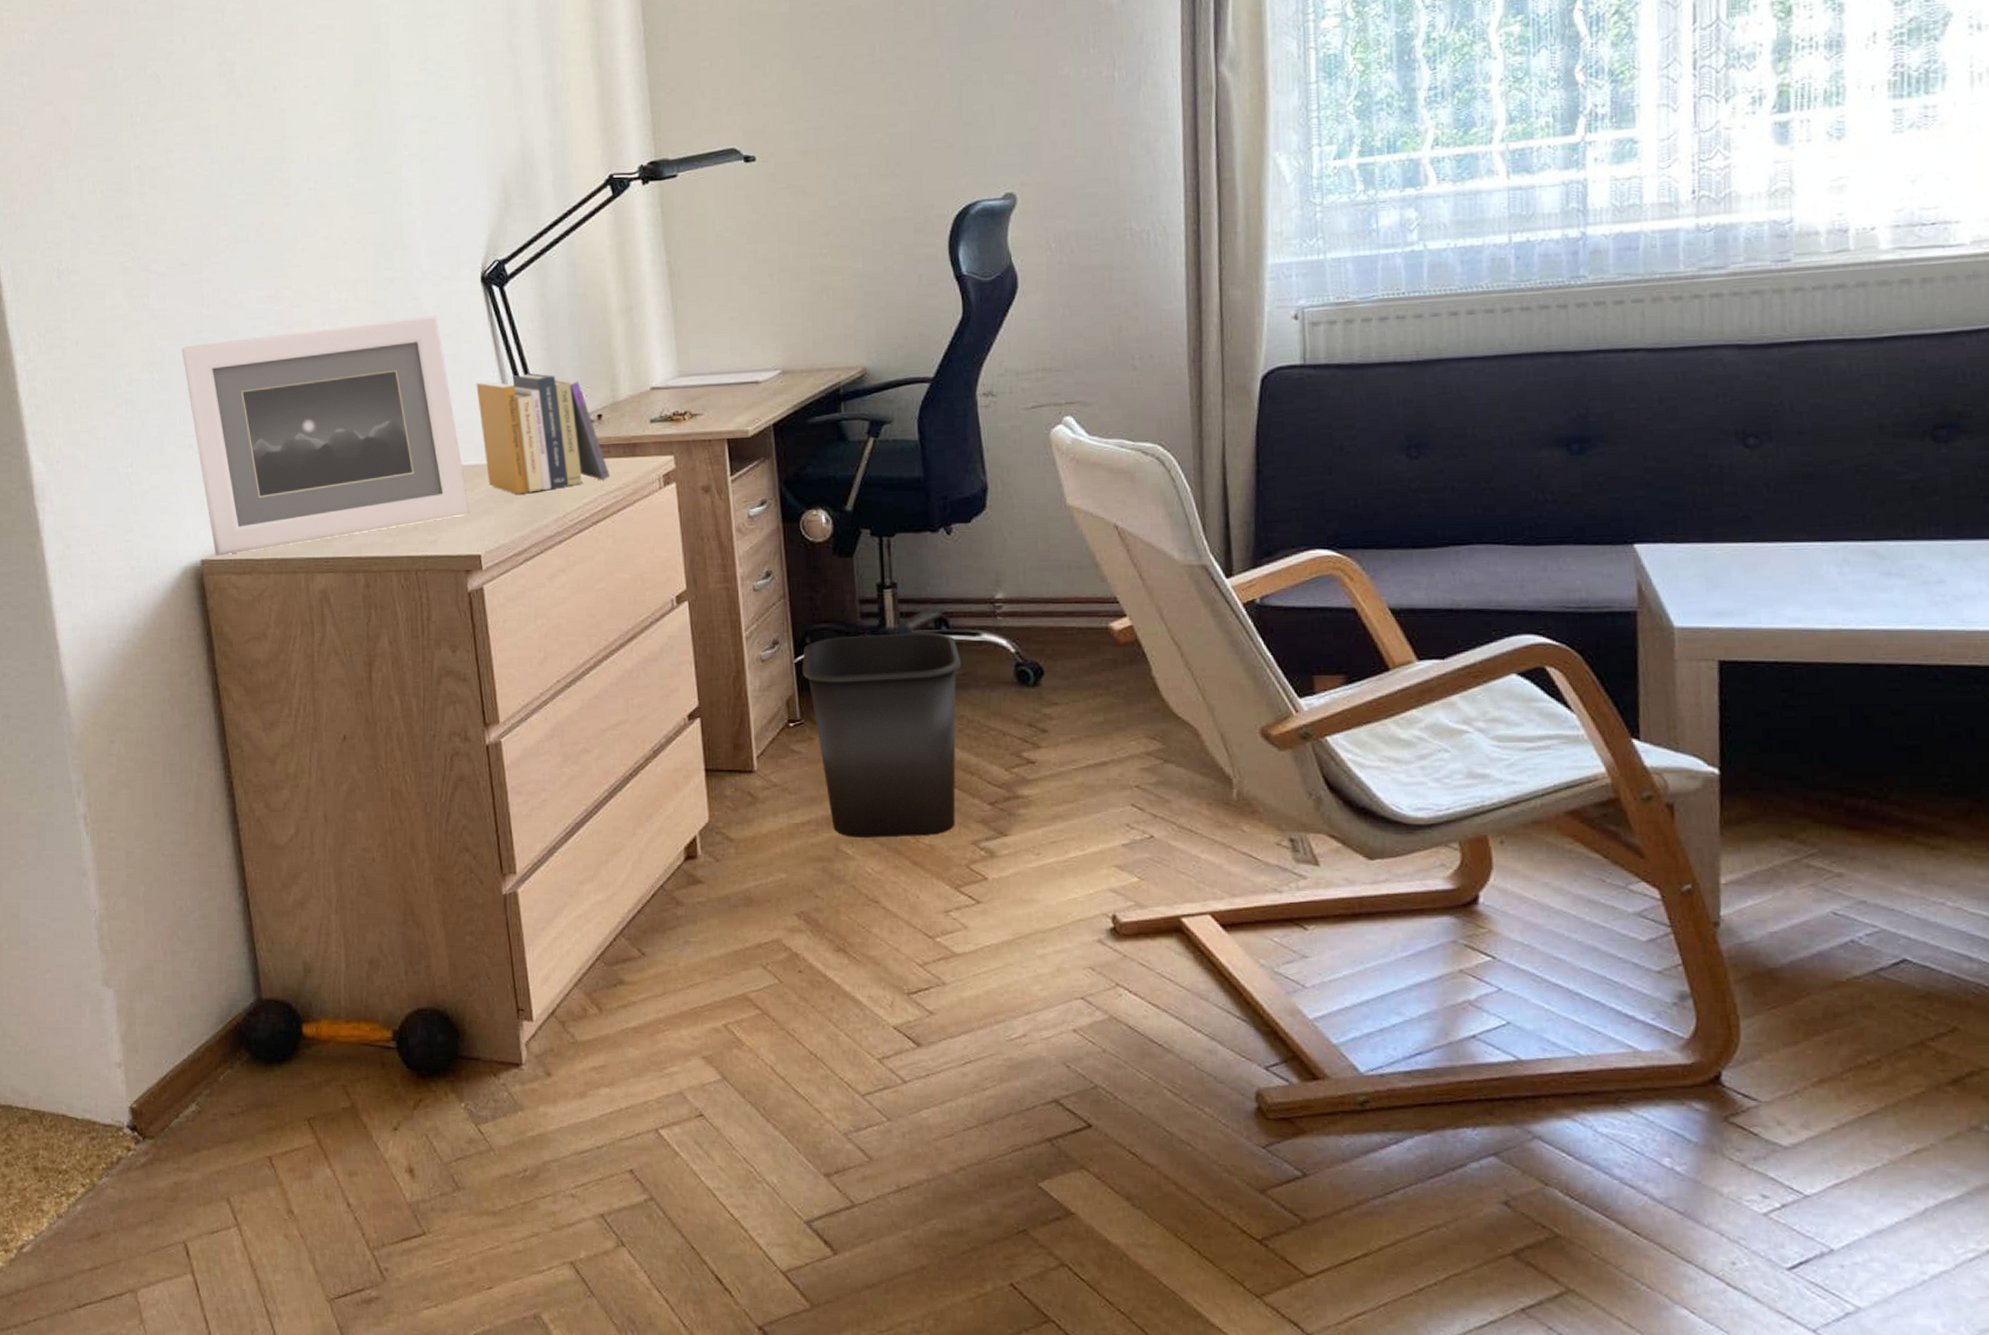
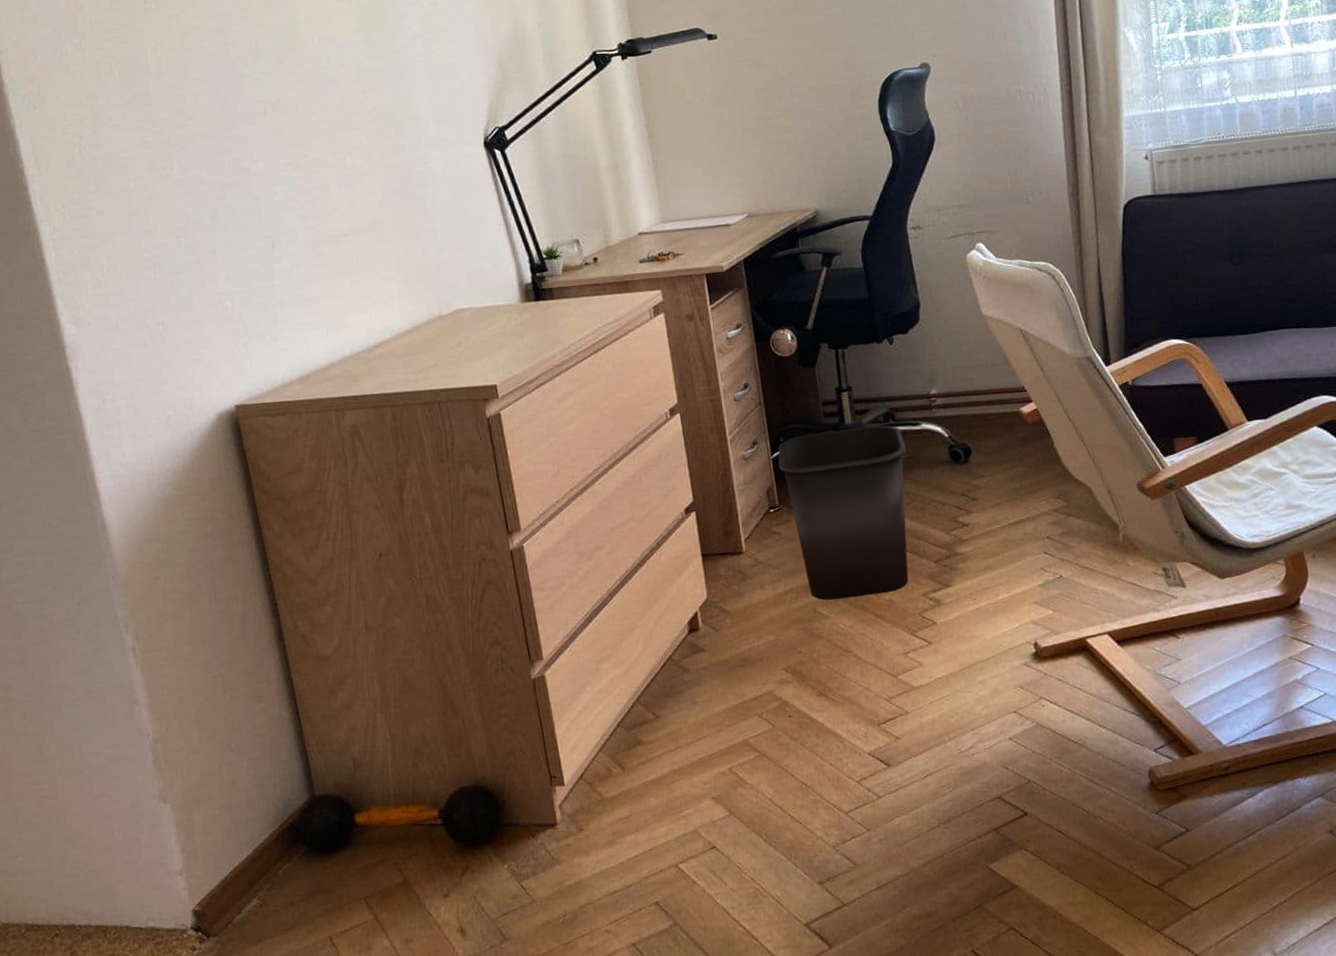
picture frame: present [182,315,470,556] -> none [206,177,485,401]
books: present [476,372,610,494] -> none [484,224,607,331]

